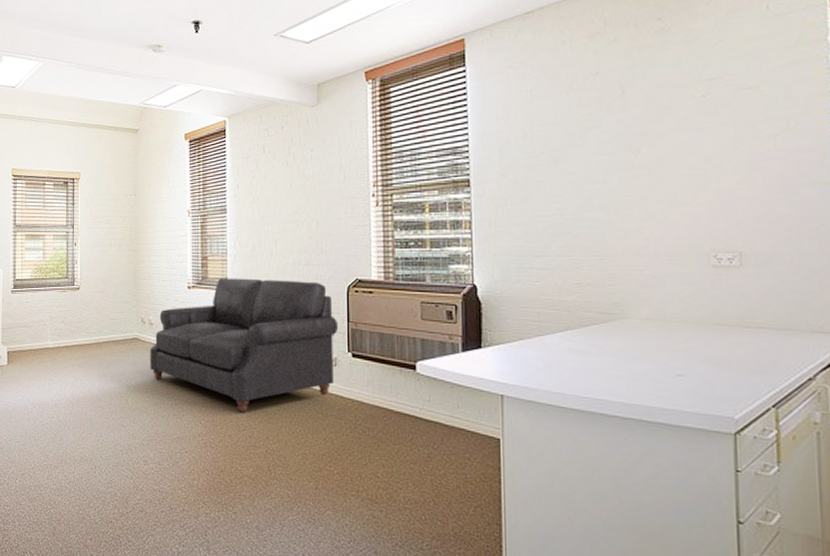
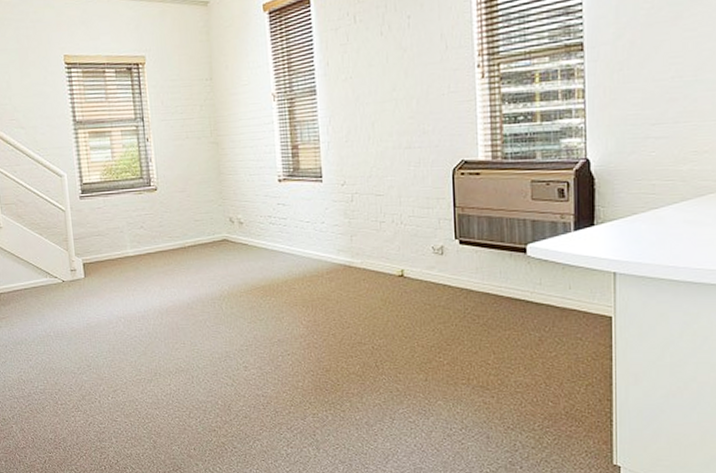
sofa: present [150,278,339,413] -> none [242,166,445,310]

